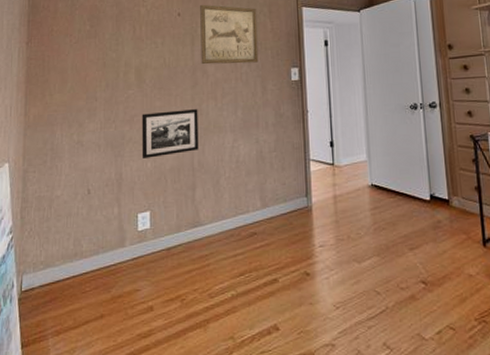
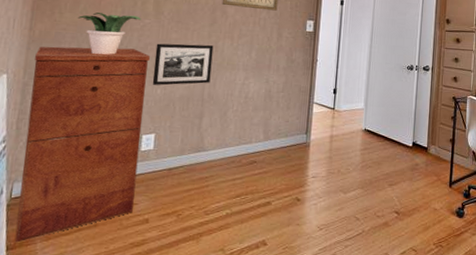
filing cabinet: none [28,122,137,339] -> present [14,46,150,243]
potted plant: none [67,87,125,132] -> present [78,12,141,55]

